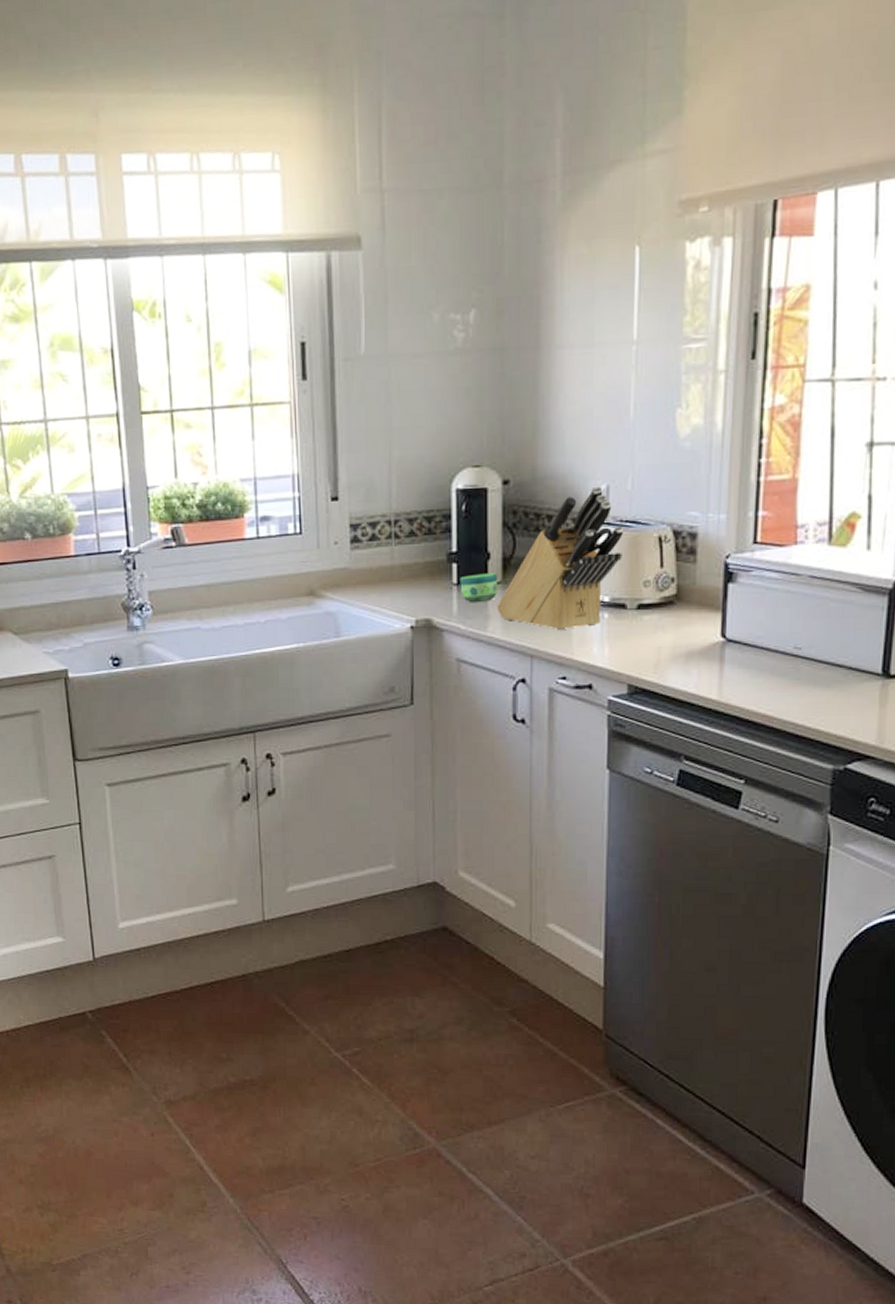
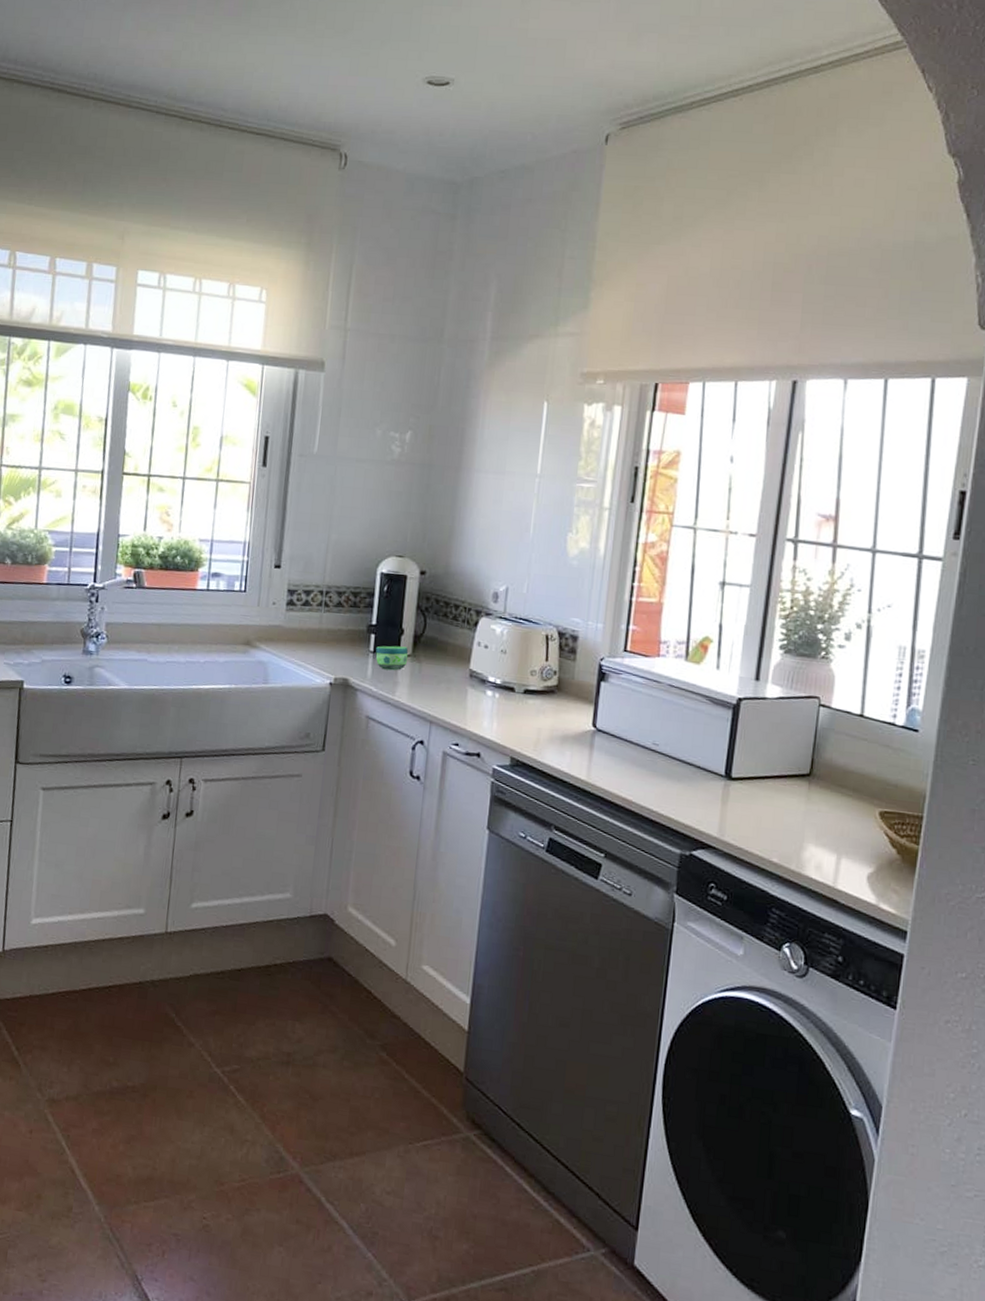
knife block: present [497,486,624,631] -> none [405,586,518,704]

